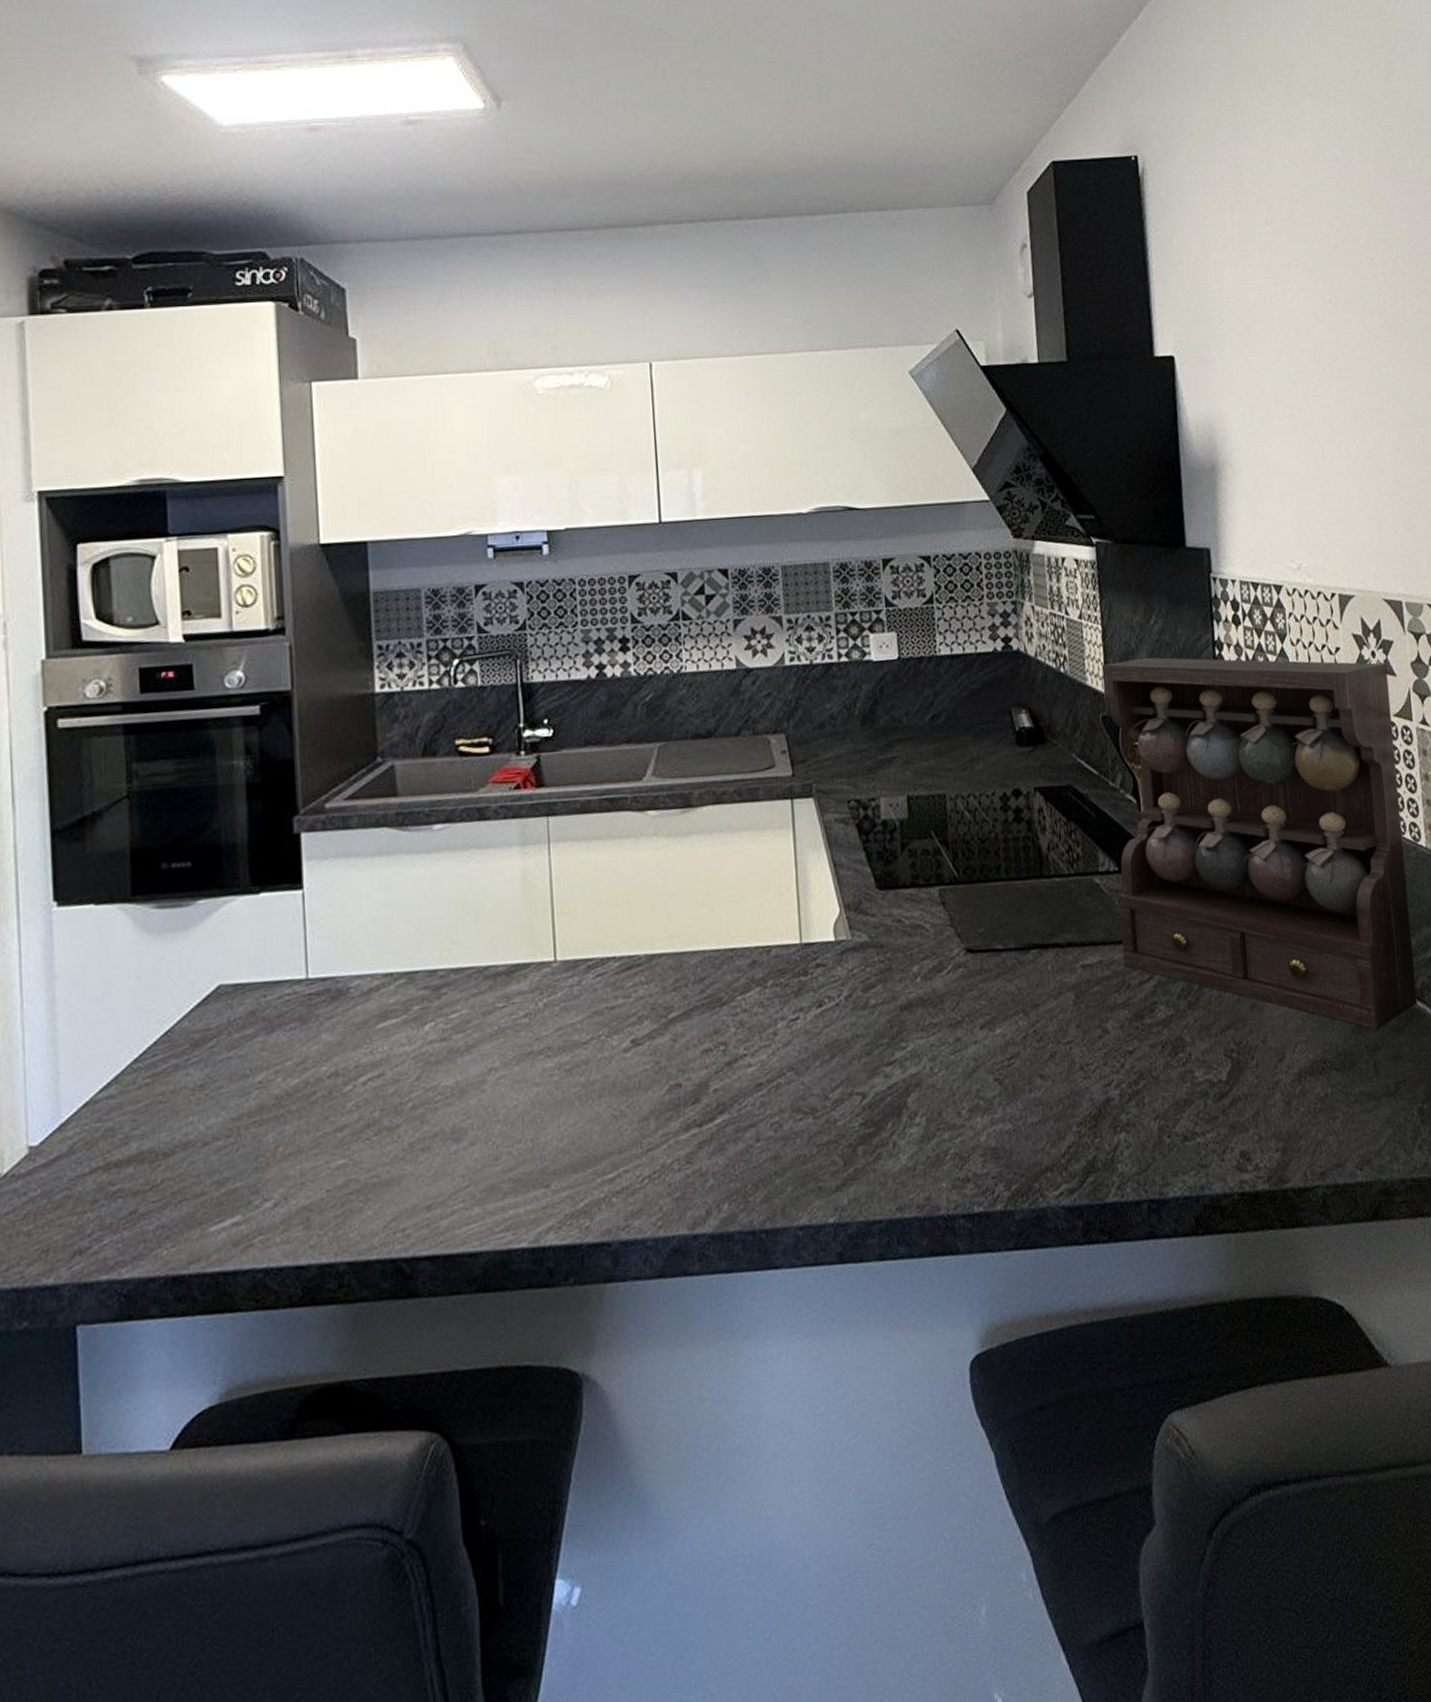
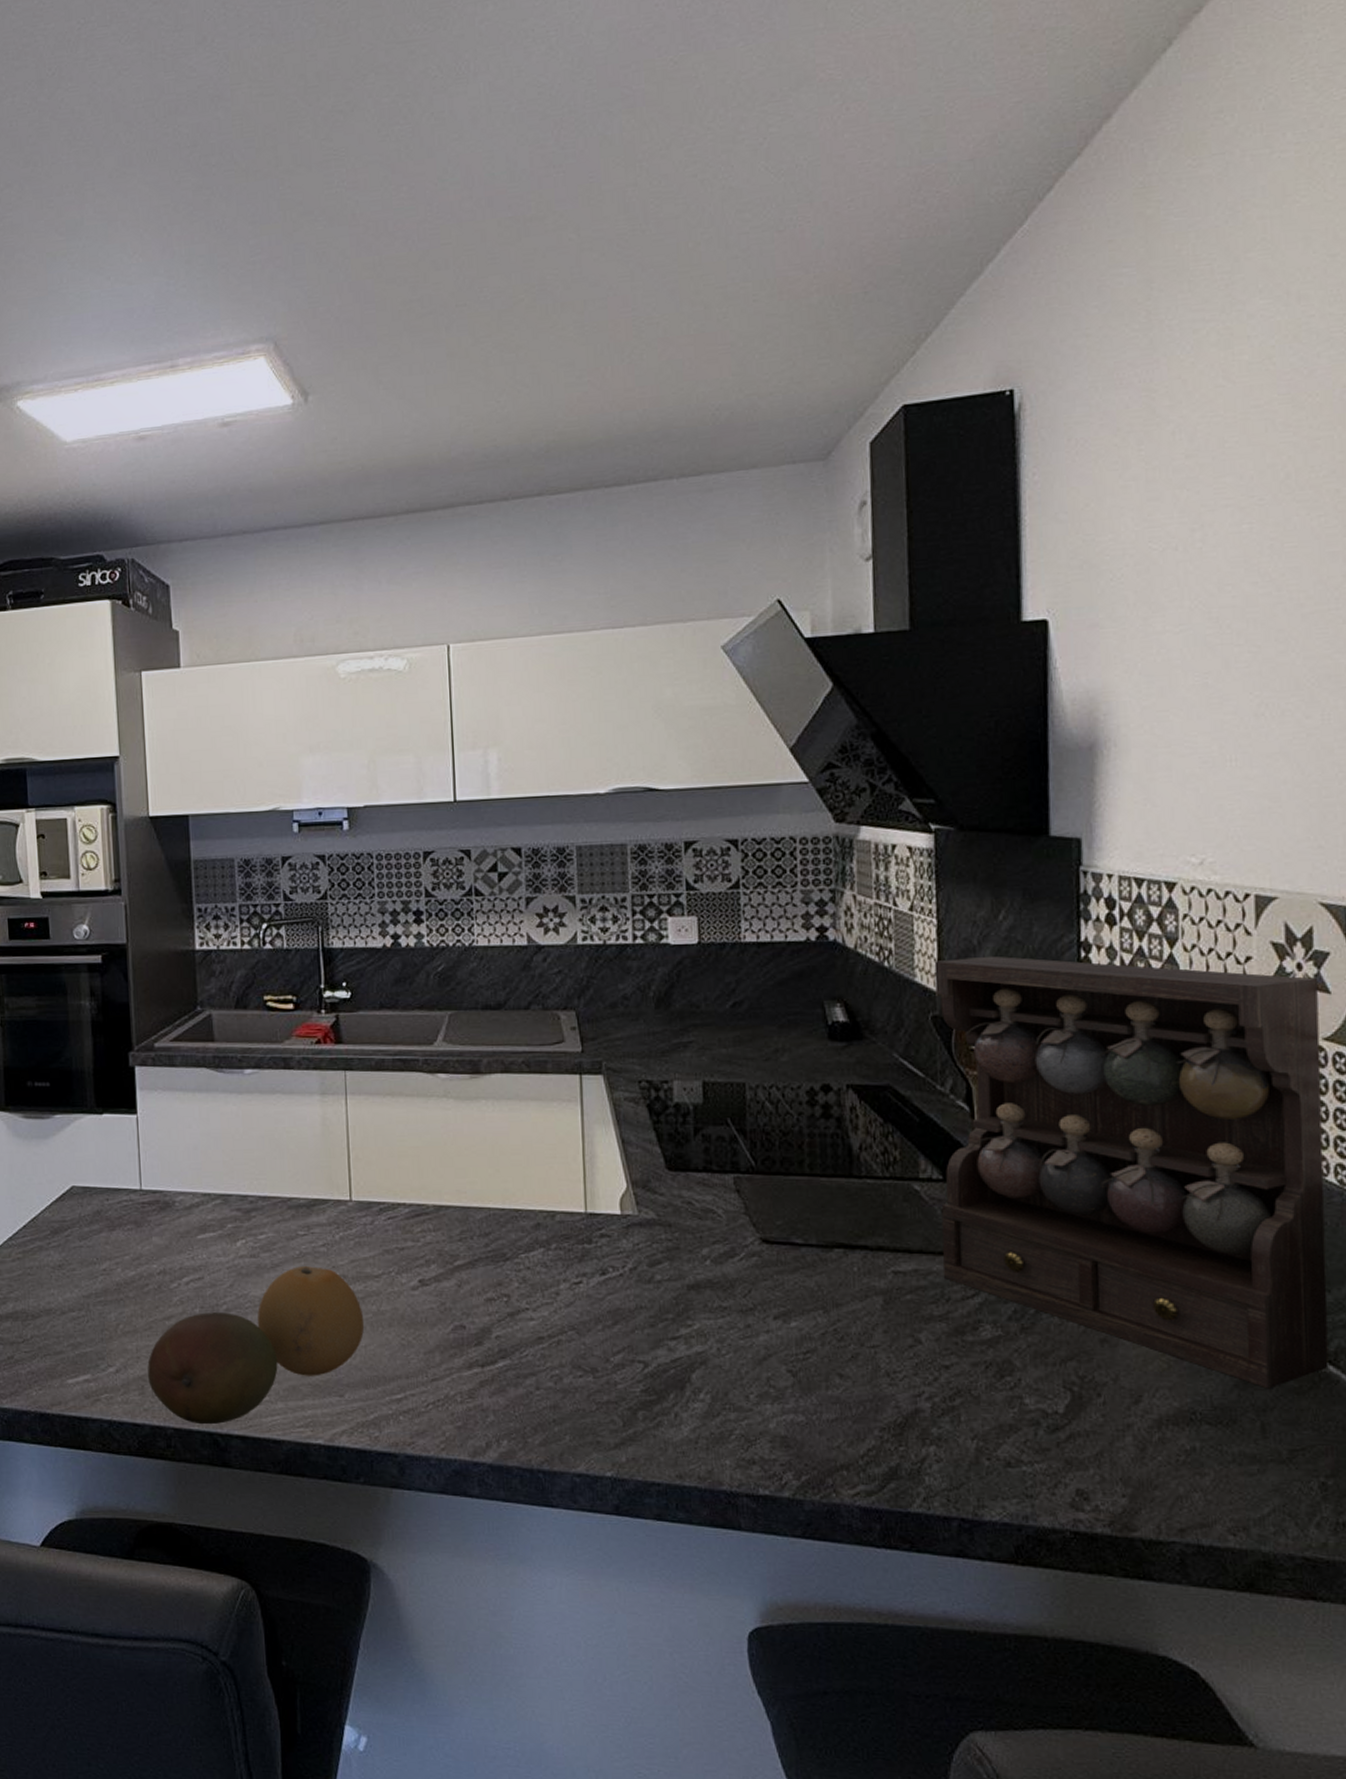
fruit: none [314,1111,474,1252] -> present [147,1312,278,1425]
fruit: none [448,1042,572,1172] -> present [257,1266,365,1376]

